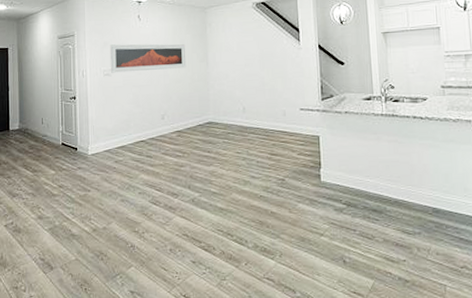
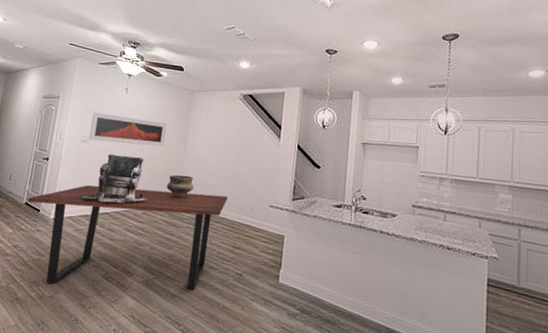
dining table: none [63,106,258,217] -> present [27,185,228,290]
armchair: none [115,81,179,131] -> present [81,153,147,204]
ceramic pot: none [196,92,223,116] -> present [167,174,195,199]

